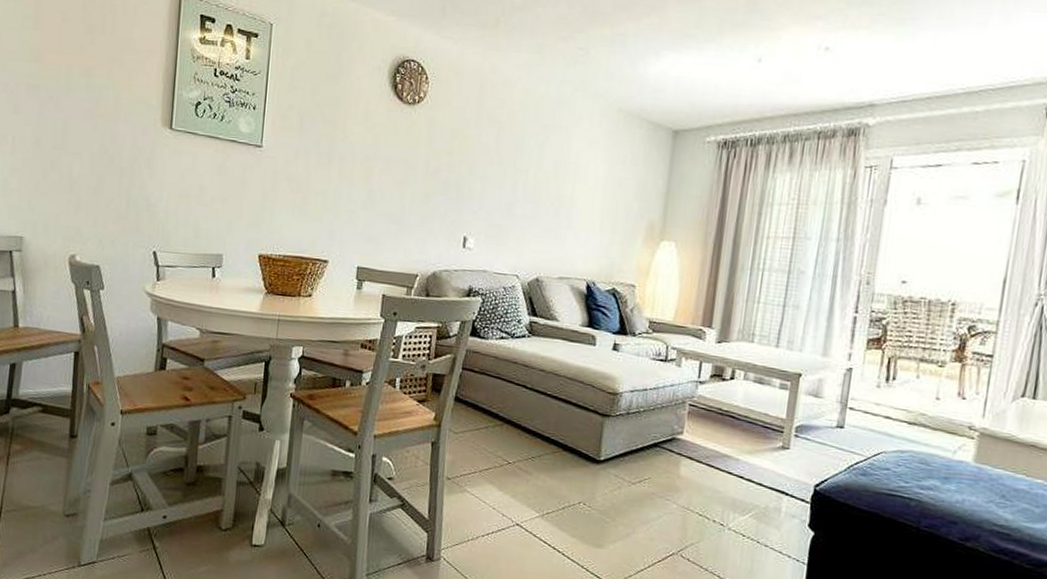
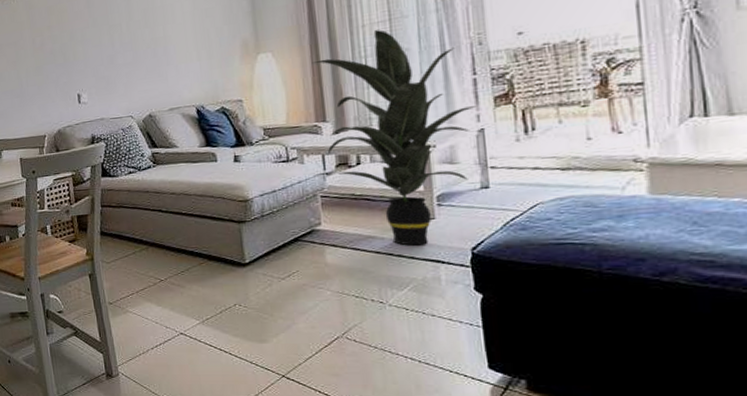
indoor plant: none [705,244,853,474] -> present [312,29,479,246]

